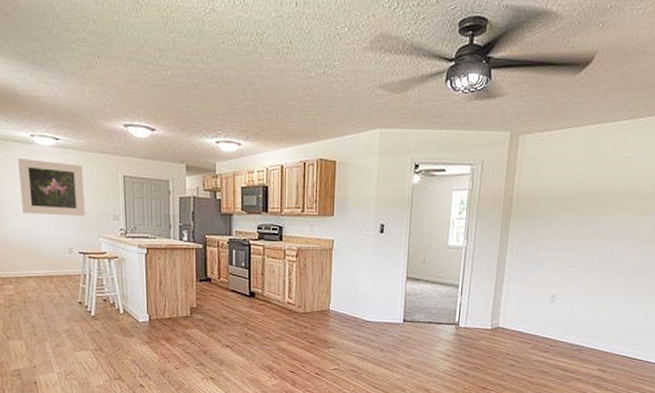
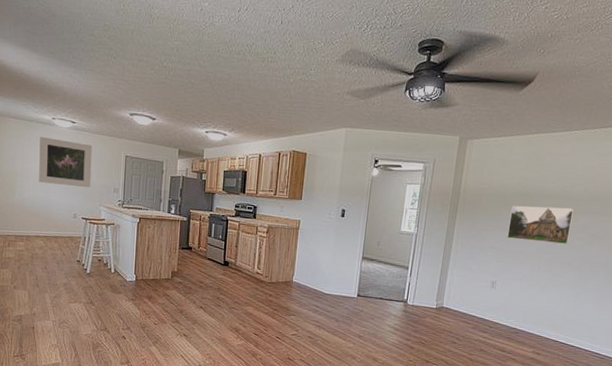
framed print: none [566,207,641,248] -> present [507,205,575,244]

